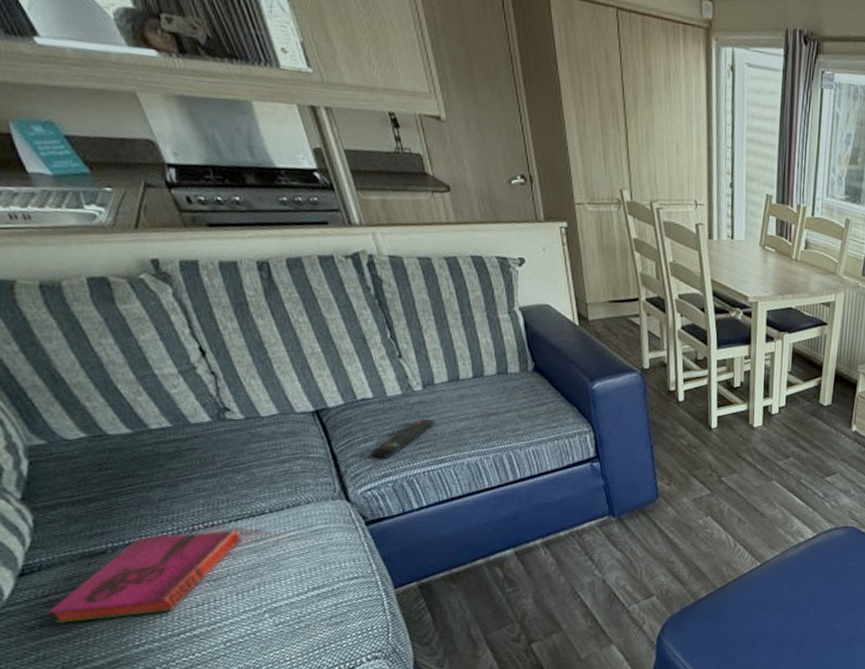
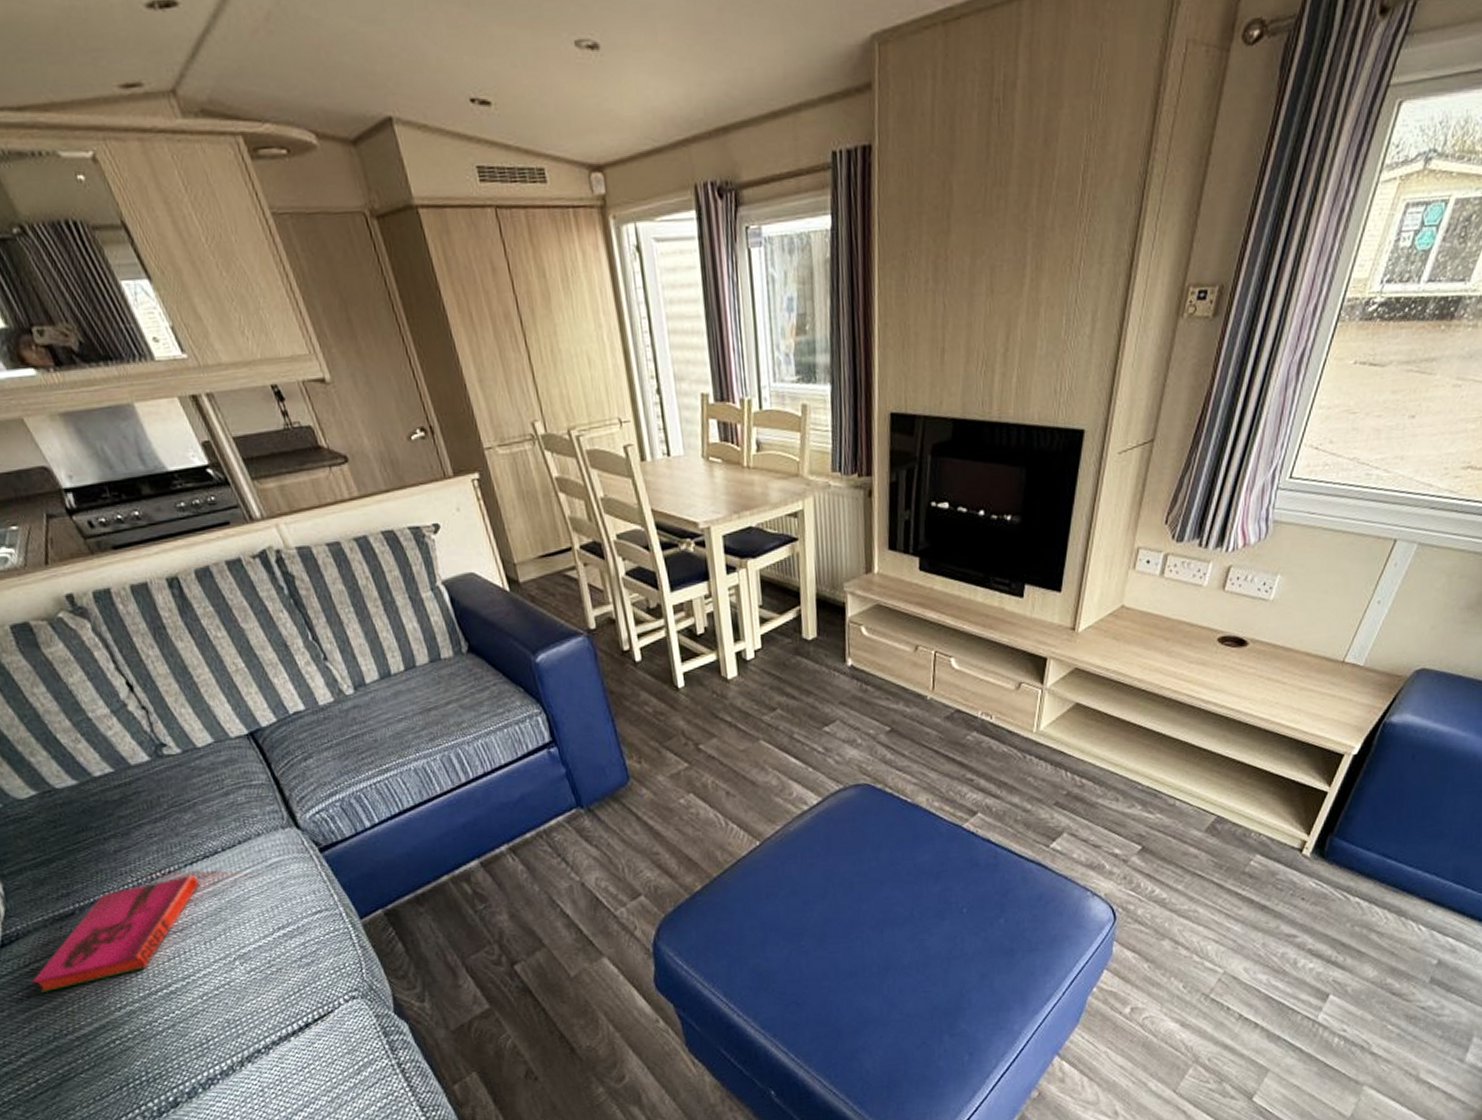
remote control: present [370,419,435,458] -> none [311,725,373,776]

